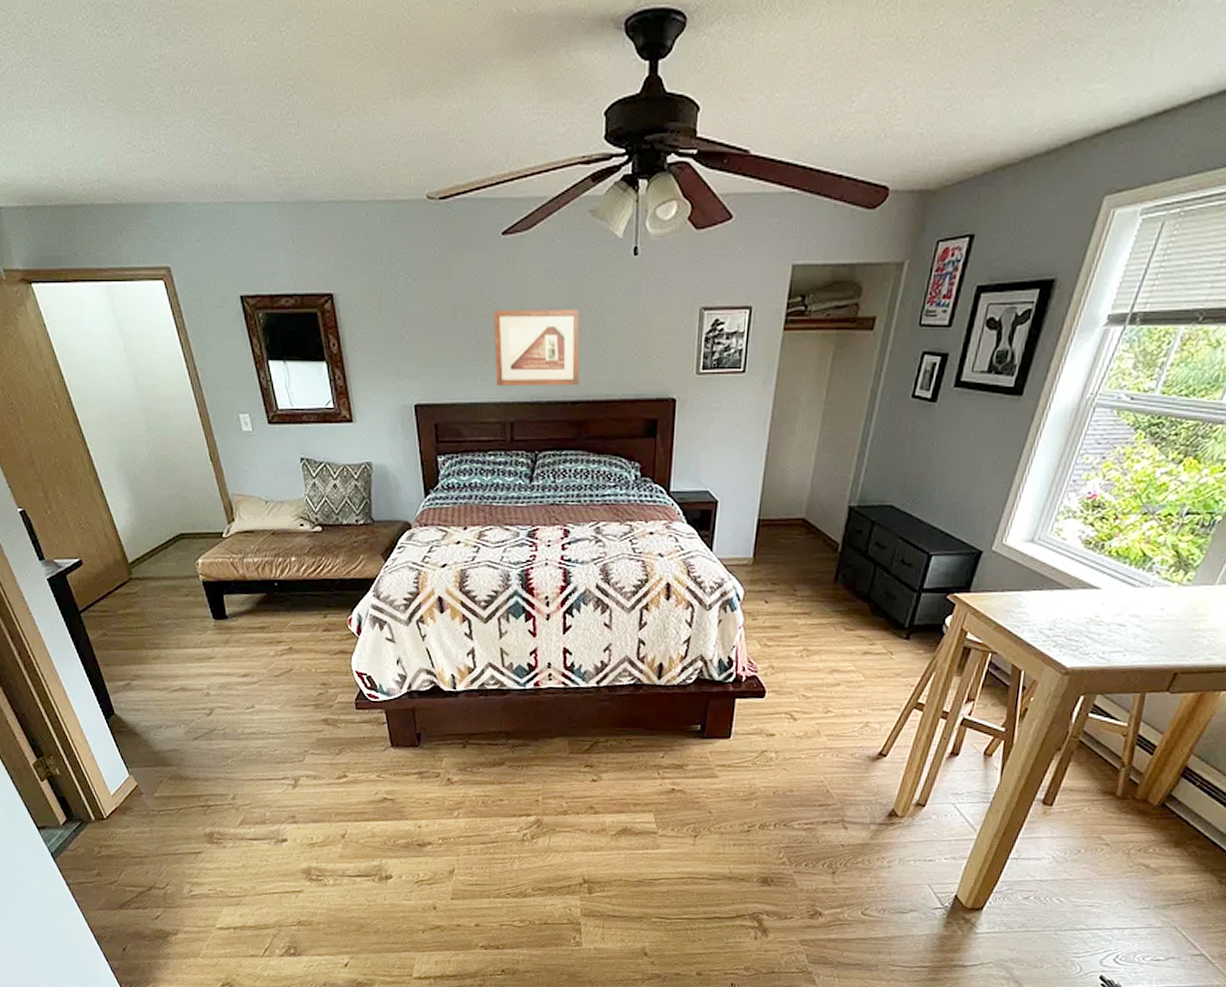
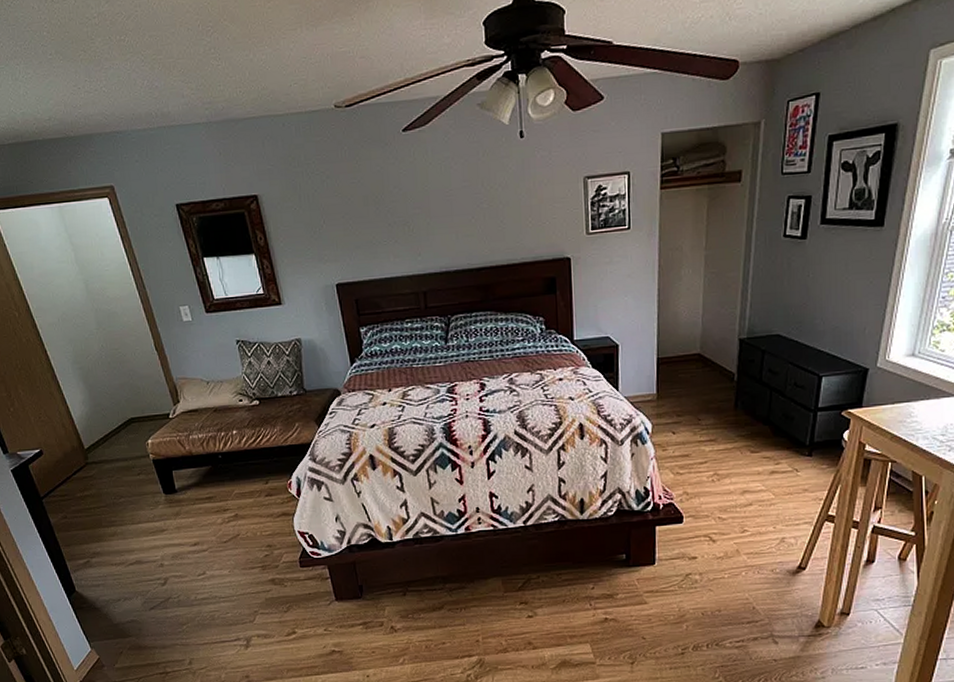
picture frame: present [493,308,580,387] -> none [400,187,482,262]

